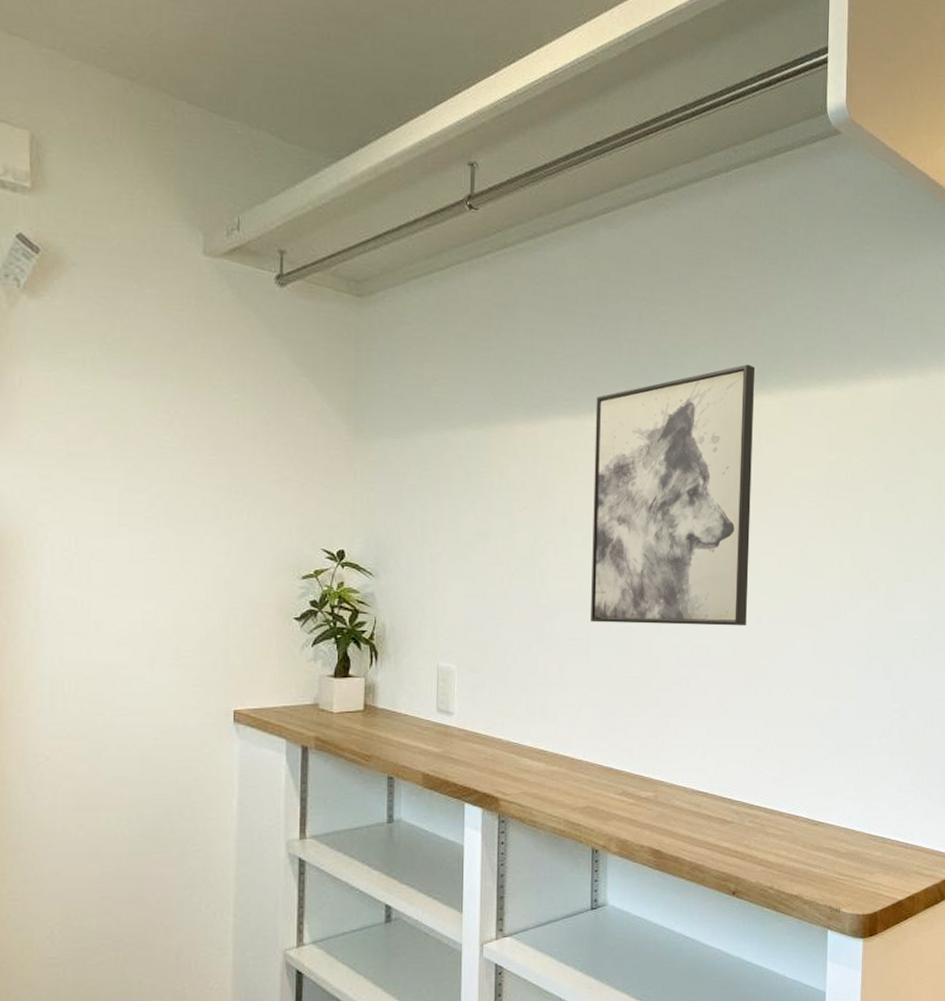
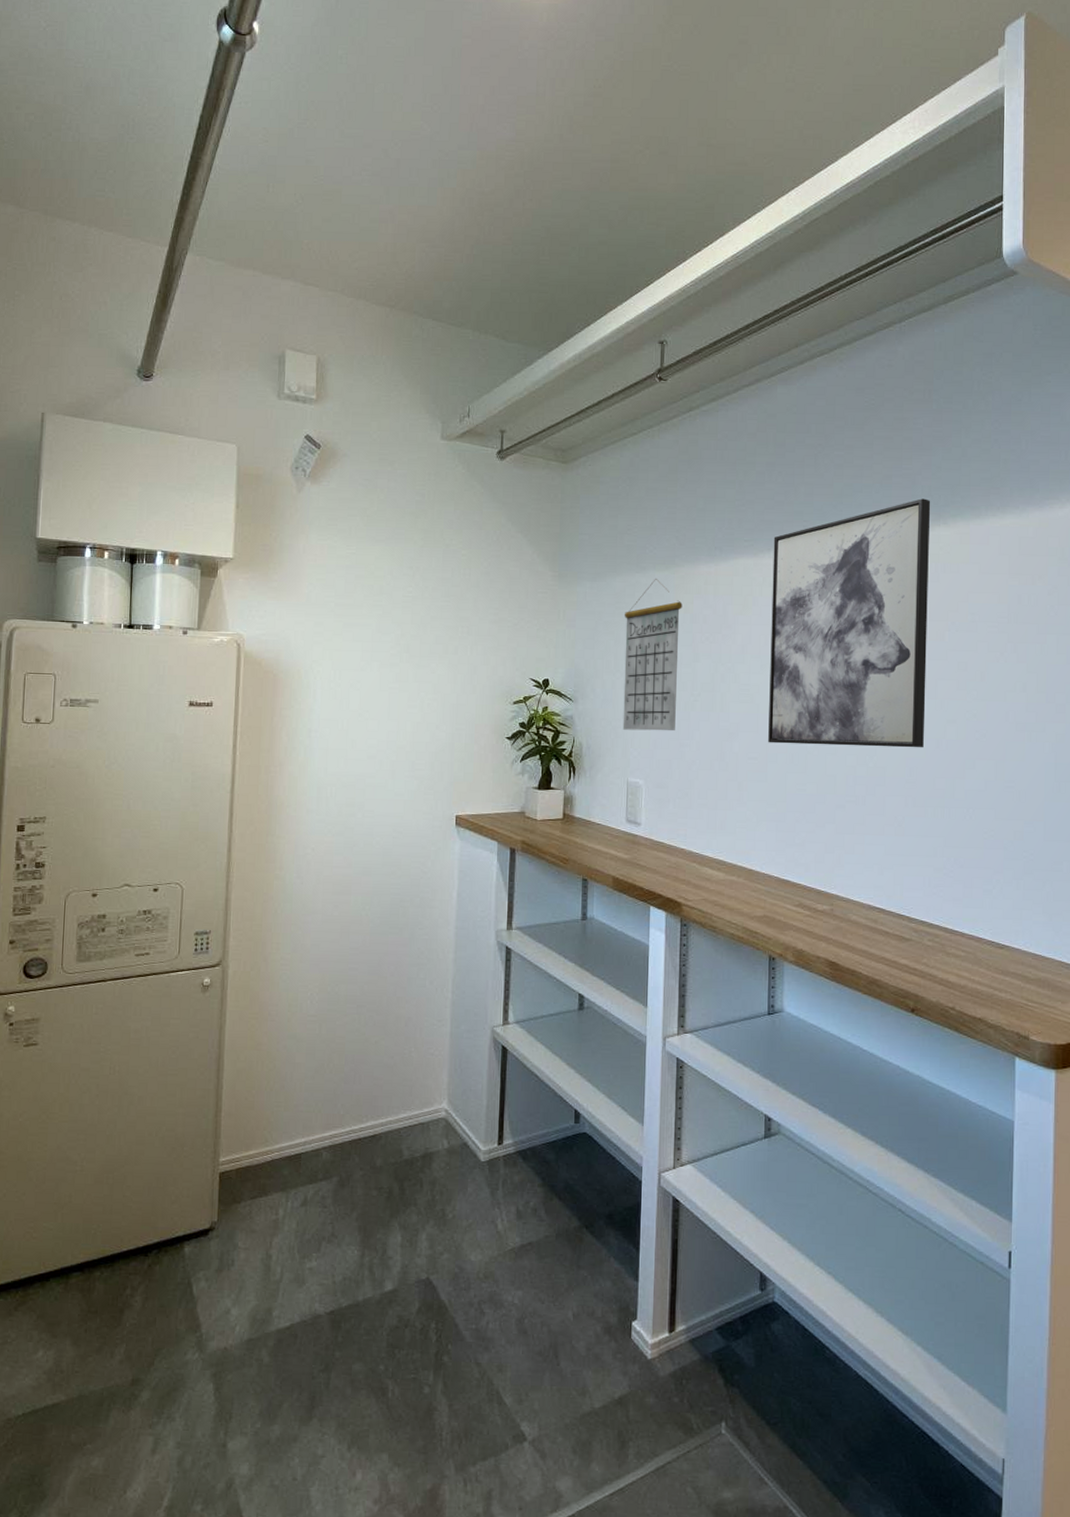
calendar: none [431,438,498,610] -> present [622,579,683,731]

